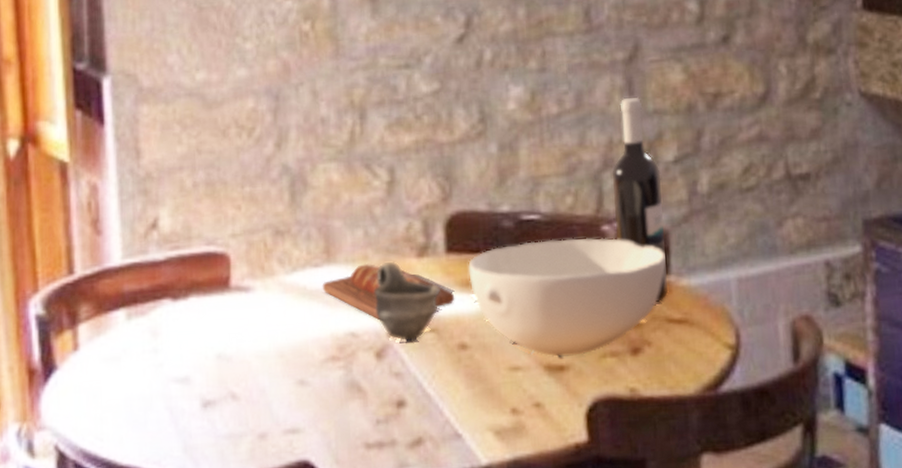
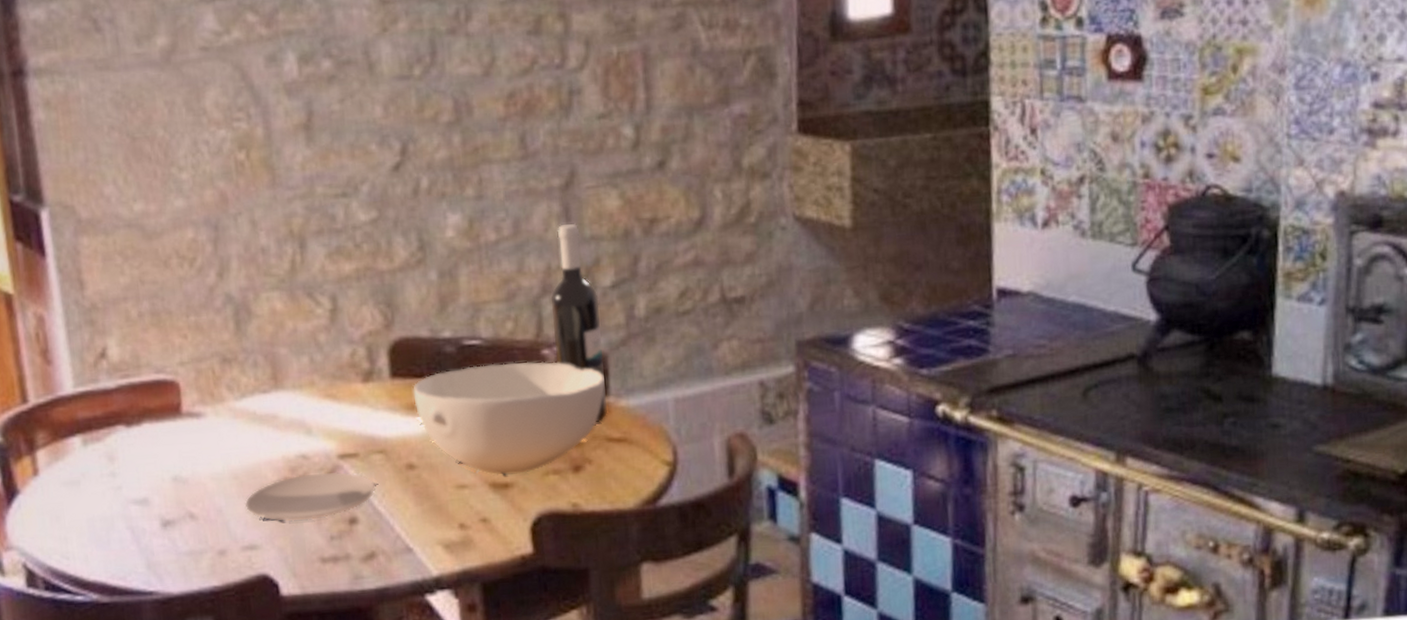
plate: none [290,351,427,404] -> present [245,471,377,521]
bread loaf: present [322,263,455,320] -> none [271,388,401,443]
cup: present [375,261,440,340] -> none [323,386,387,461]

